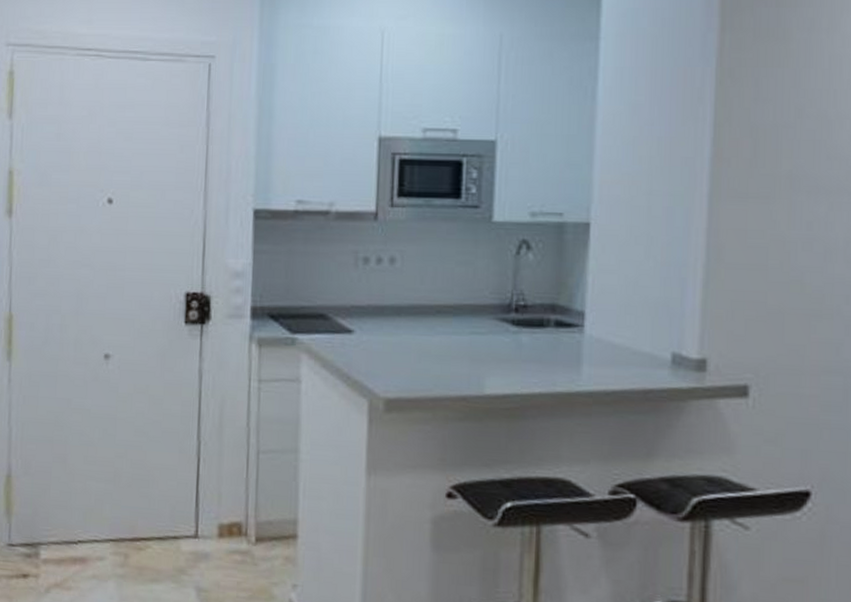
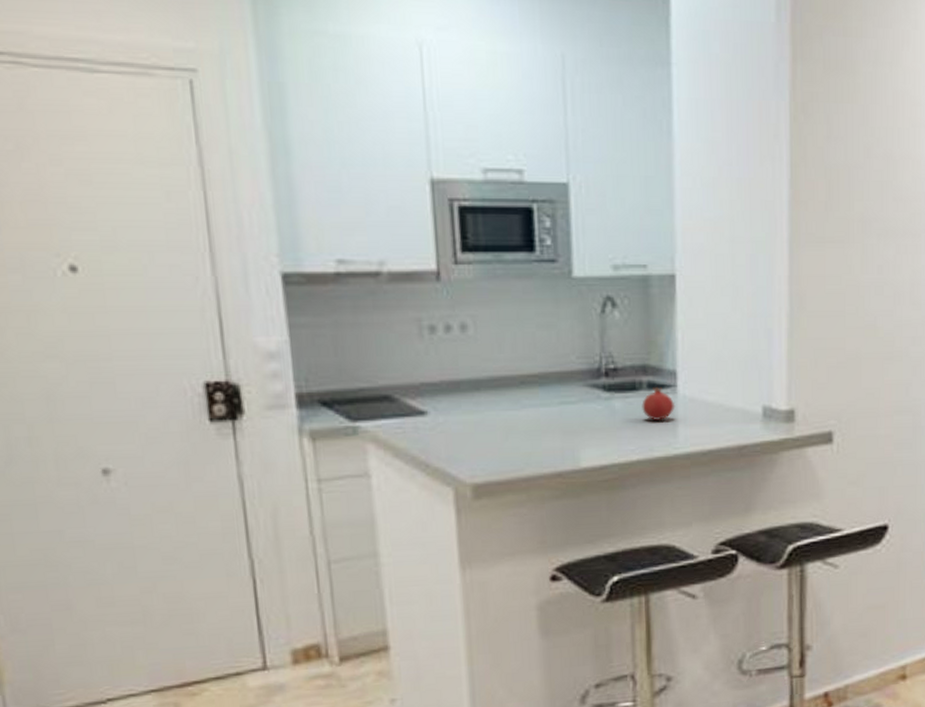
fruit: none [548,326,581,357] -> present [642,387,676,420]

